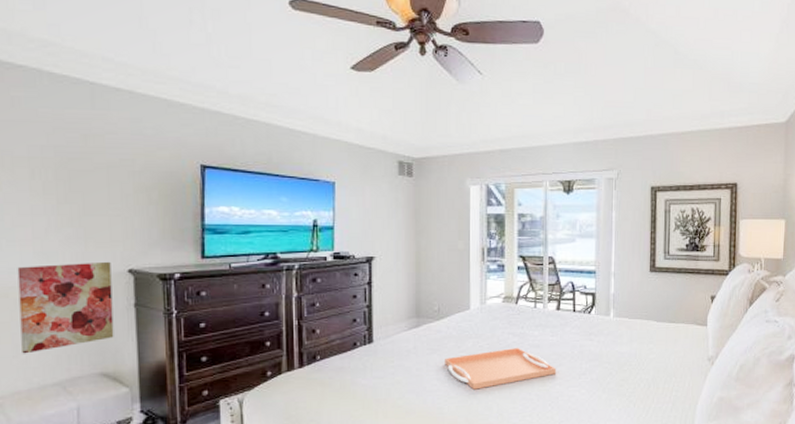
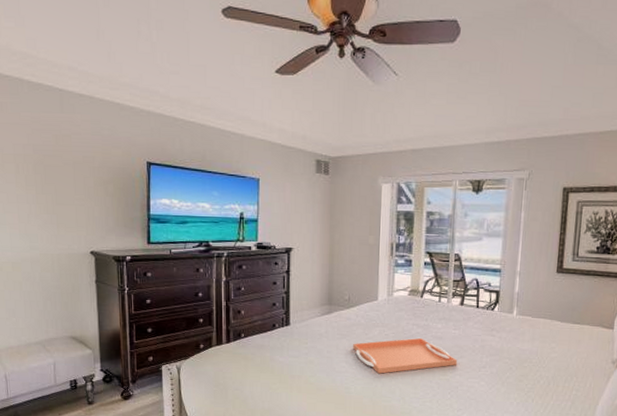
wall art: present [17,261,114,354] -> none [8,244,80,317]

